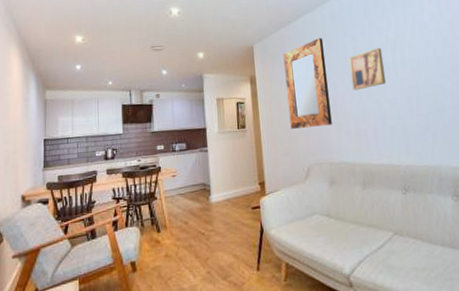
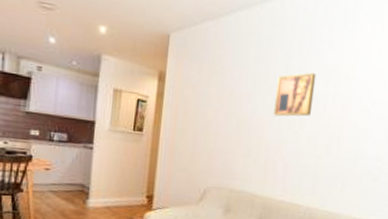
home mirror: present [283,38,332,129] -> none [195,44,255,149]

